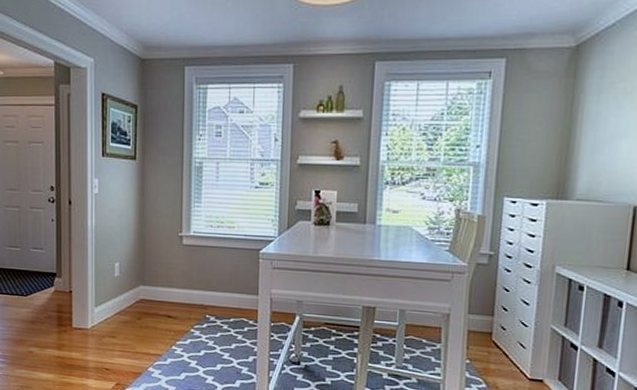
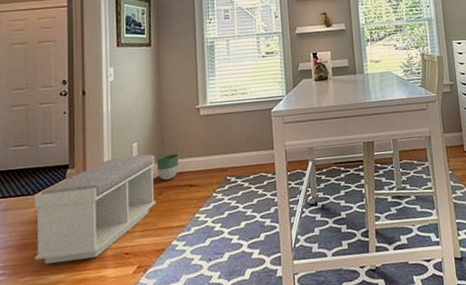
bench: none [27,274,136,367] -> present [34,154,156,265]
planter: none [137,280,159,306] -> present [156,154,179,180]

